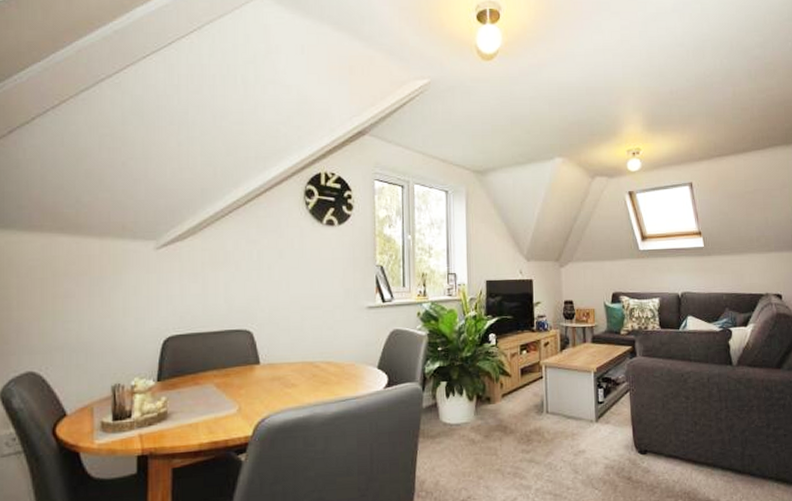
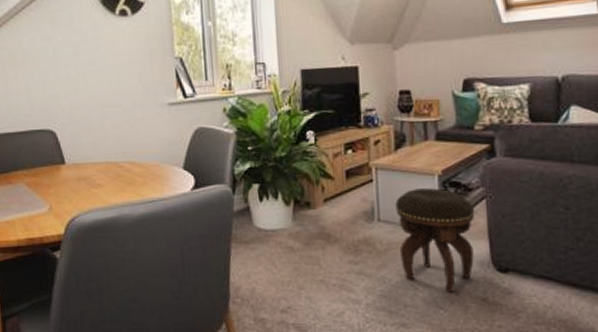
footstool: none [560,383,622,474] -> present [395,188,475,292]

